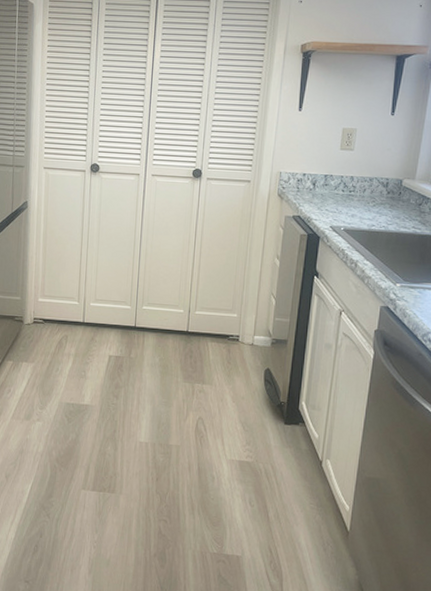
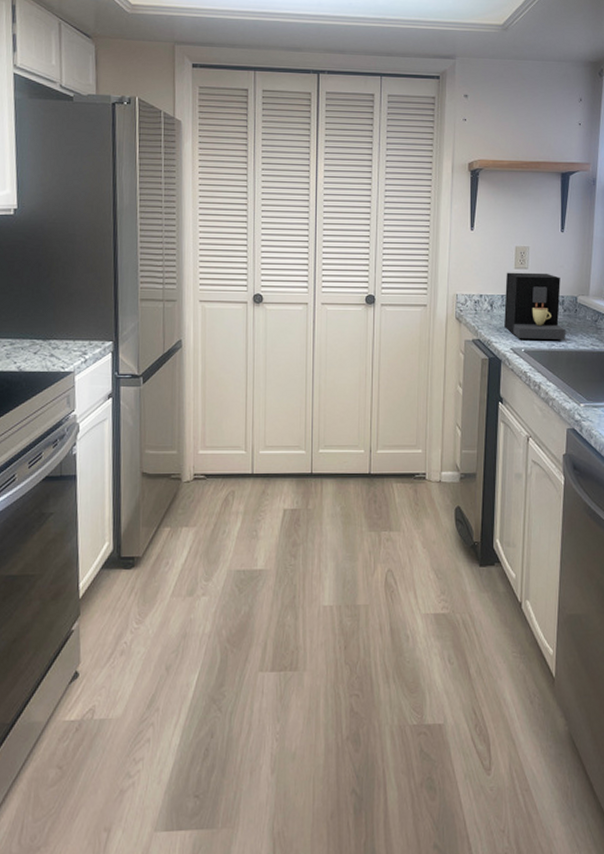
coffee maker: none [325,153,388,221] -> present [504,272,566,340]

